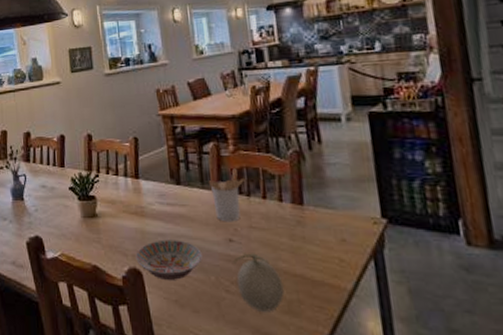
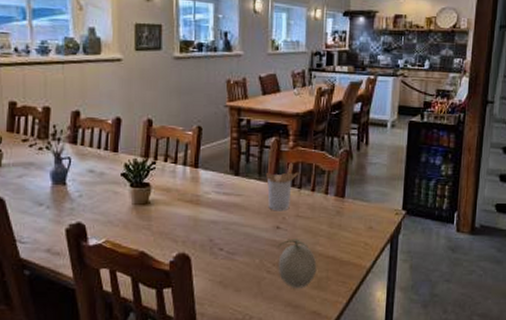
bowl: present [136,240,202,280] -> none [186,227,250,264]

